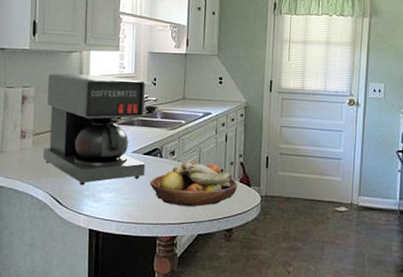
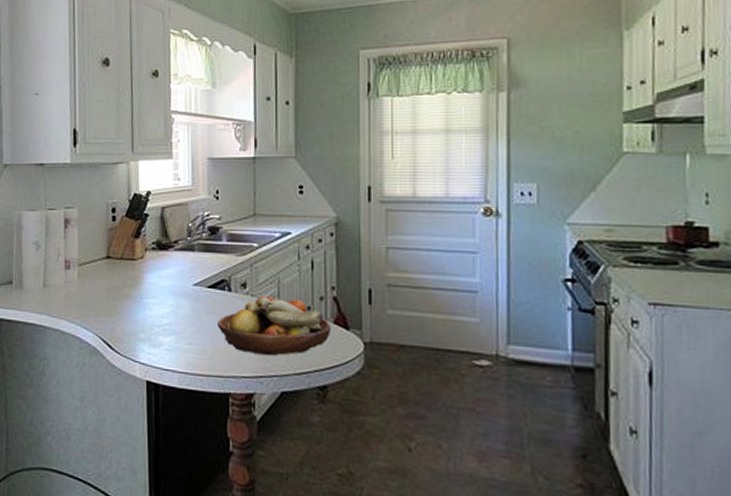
coffee maker: present [43,73,146,186] -> none [90,189,211,327]

